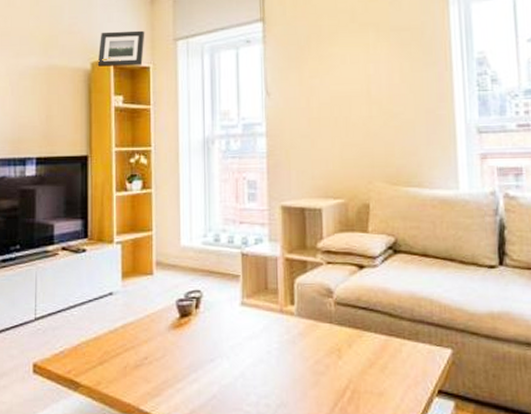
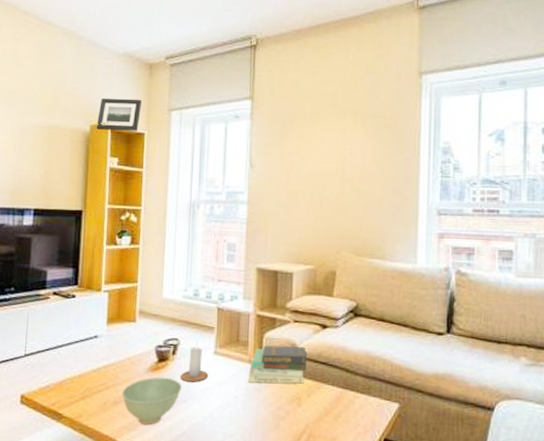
bowl: none [142,334,208,389] -> present [121,377,182,425]
candle: none [206,287,236,338] -> present [181,337,208,382]
books: none [281,291,346,335] -> present [249,345,307,384]

